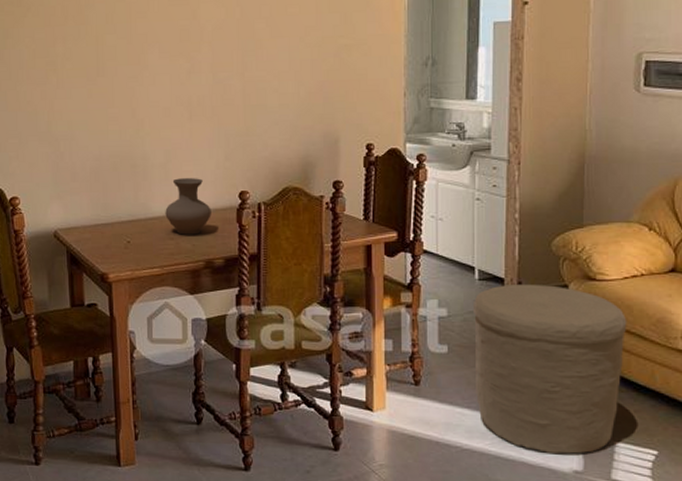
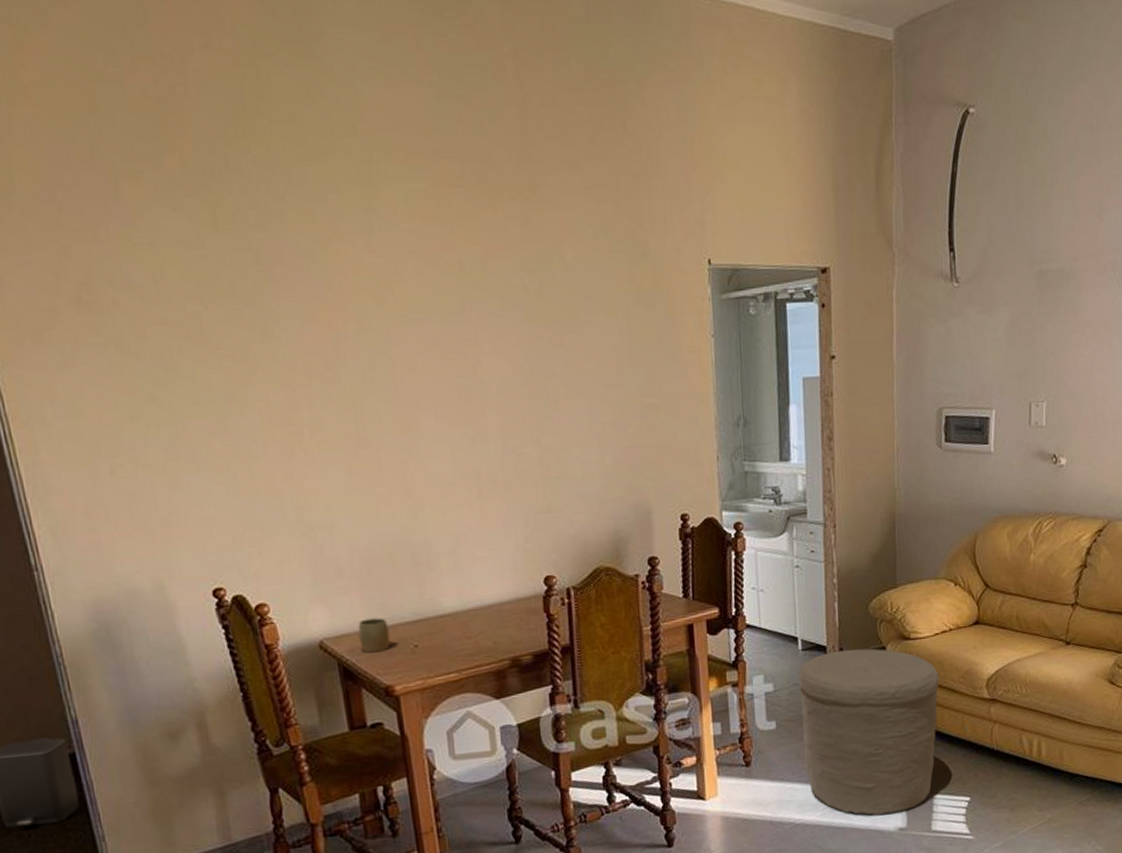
mug: none [84,216,109,244] -> present [358,618,391,653]
vase: present [165,178,211,236] -> none [458,564,514,633]

